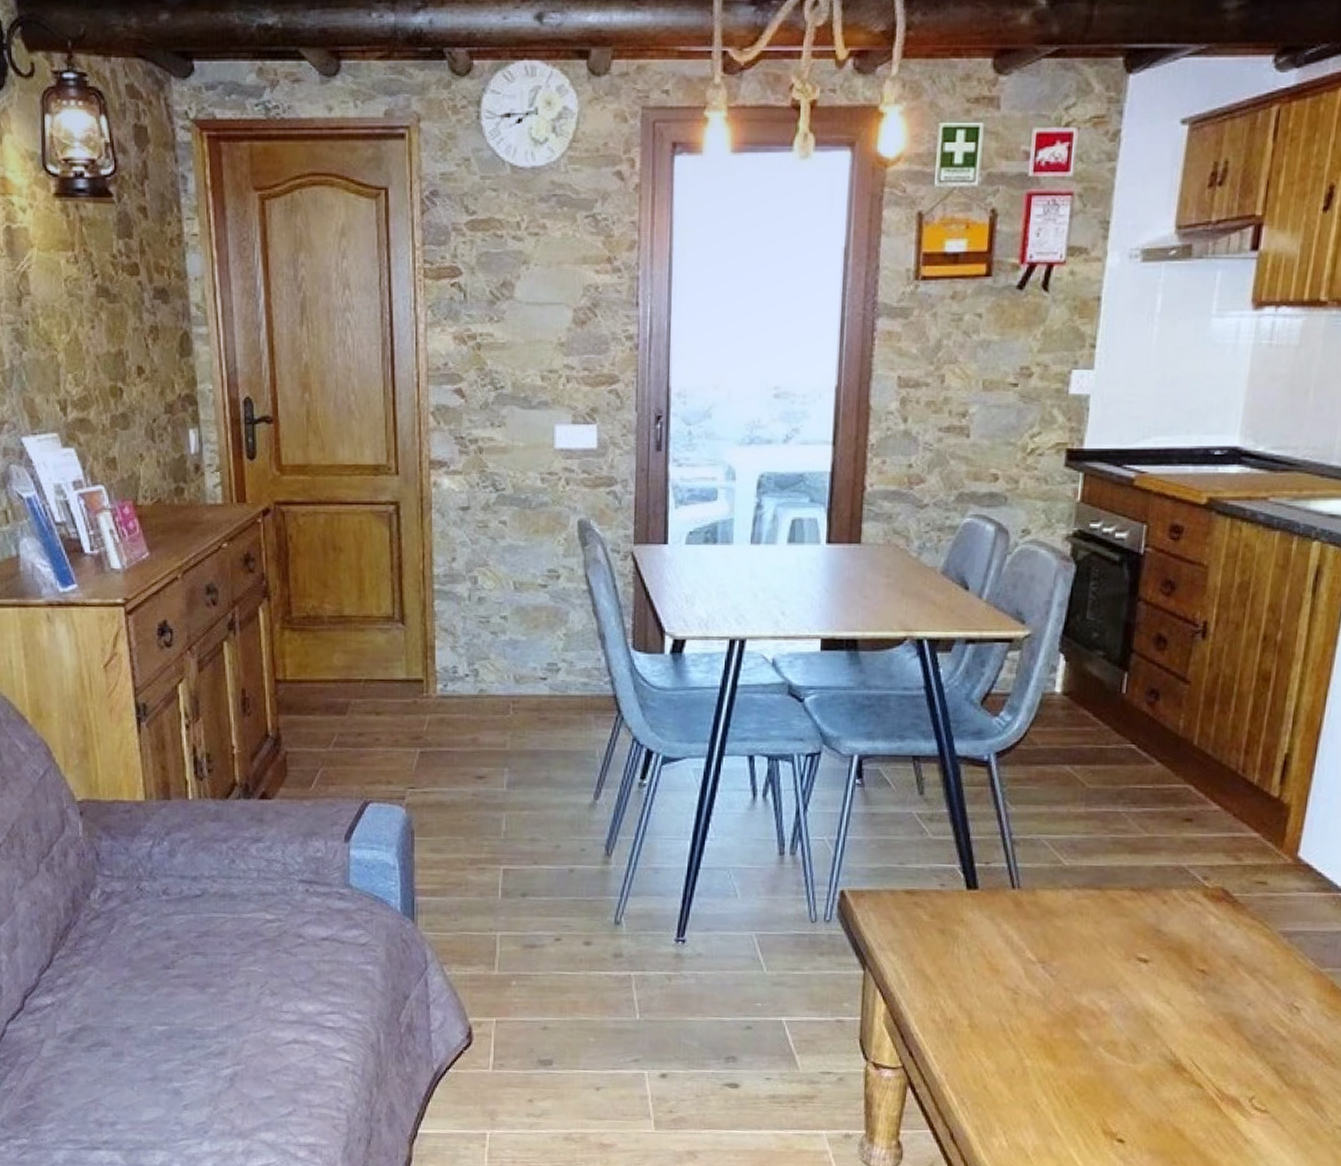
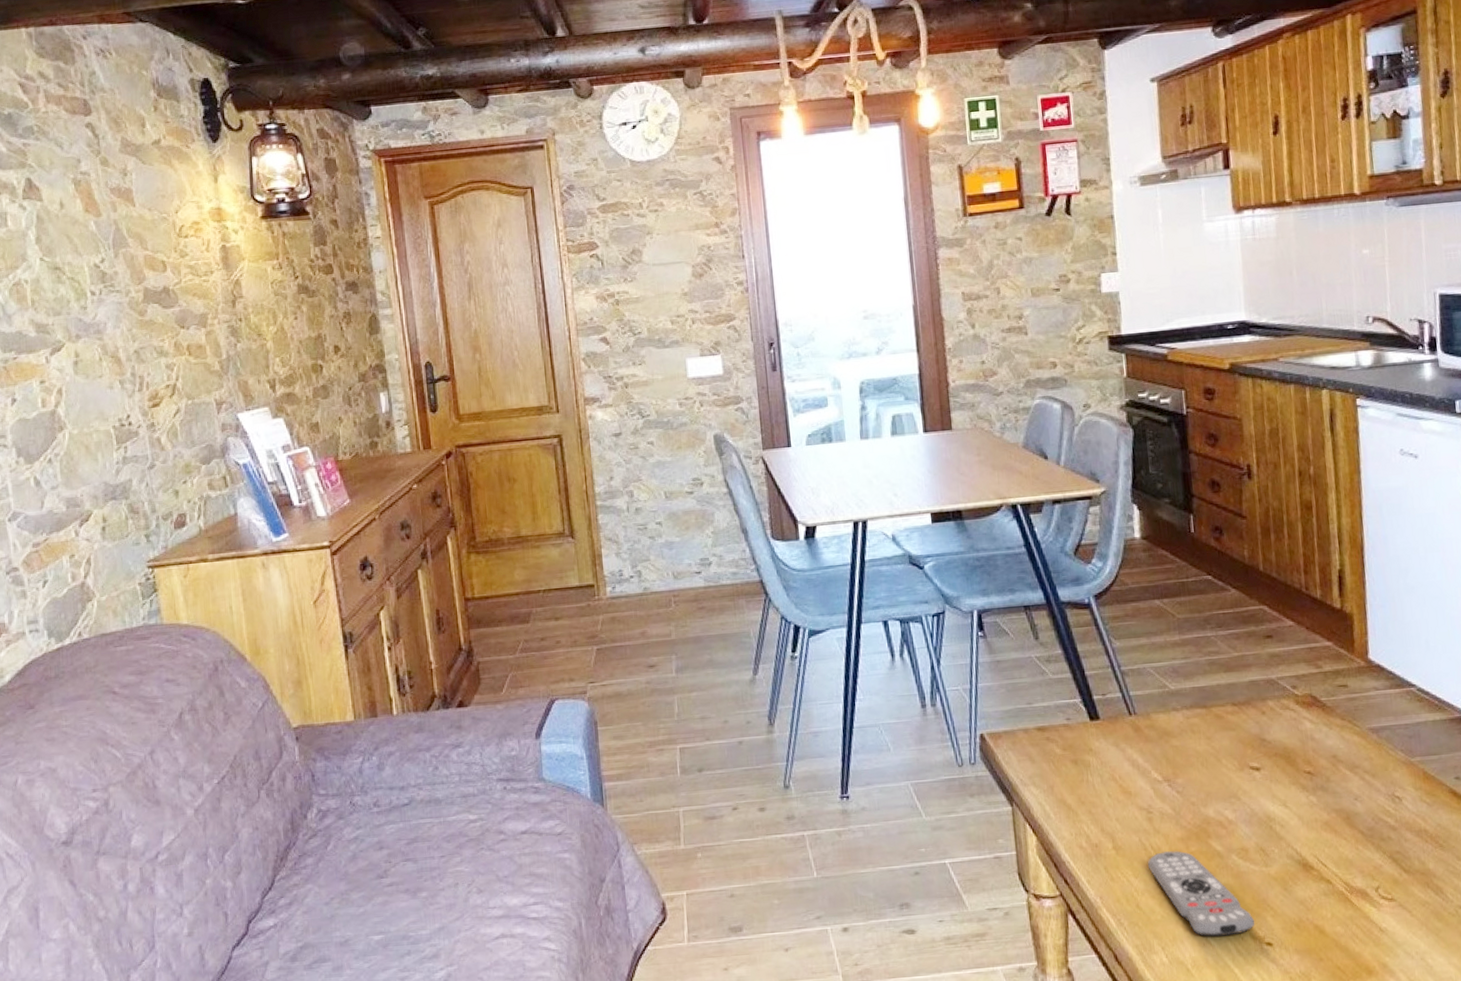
remote control: none [1003,1035,1110,1128] -> present [1147,851,1255,937]

